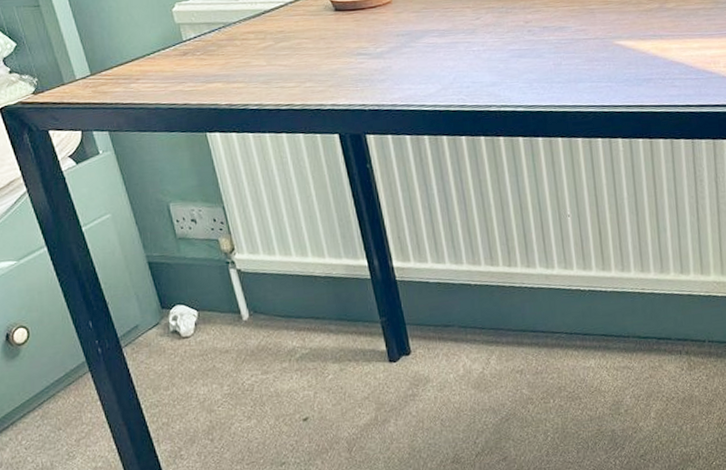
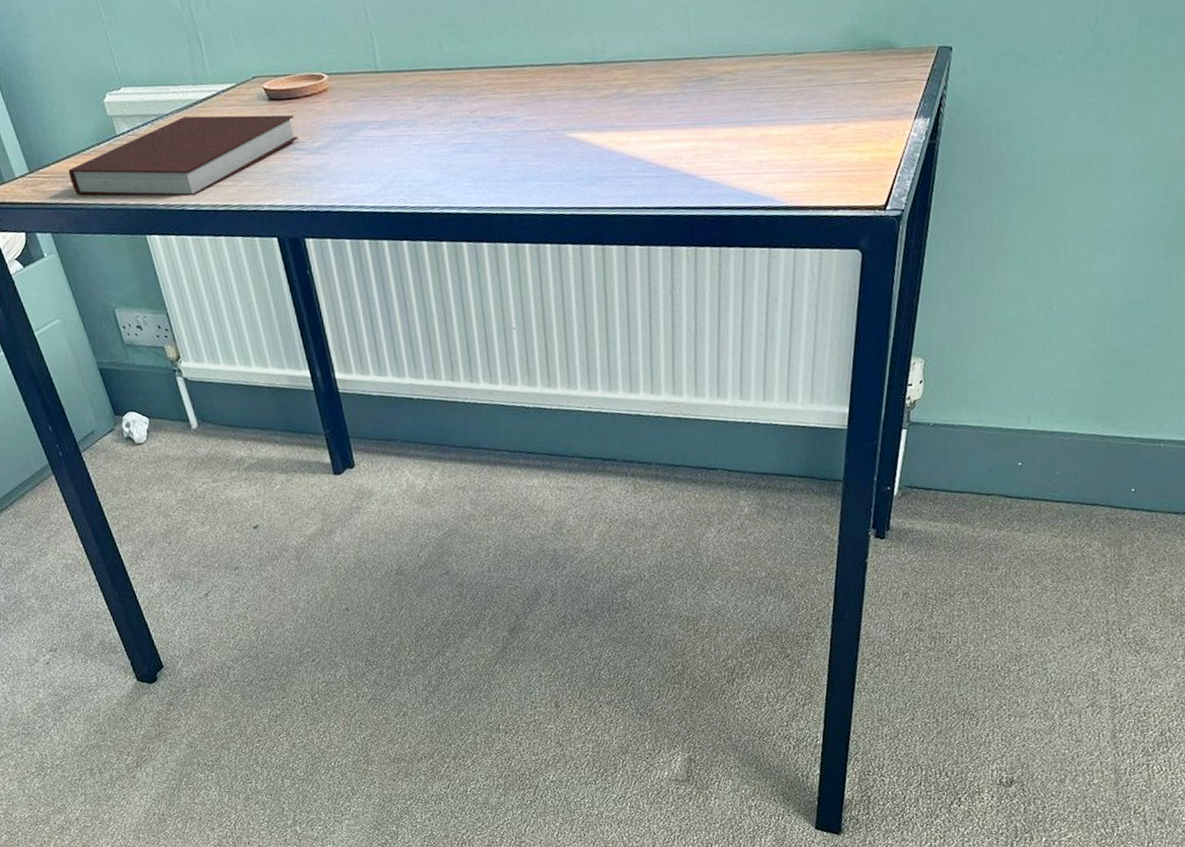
notebook: none [131,23,362,97] -> present [68,114,298,197]

